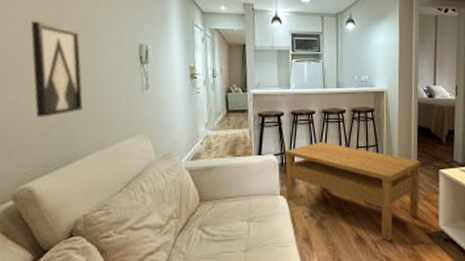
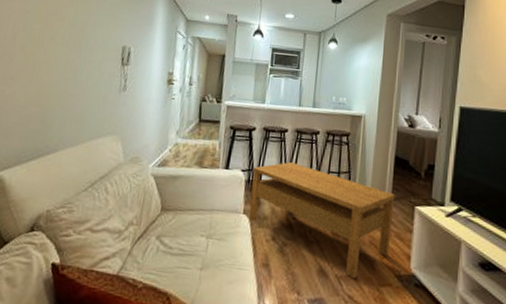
wall art: present [30,21,83,117] -> none [17,16,69,109]

